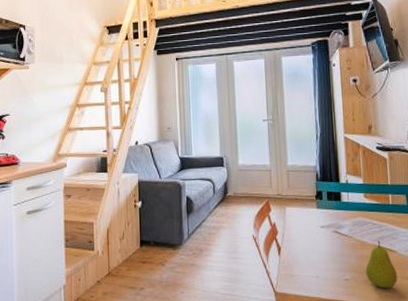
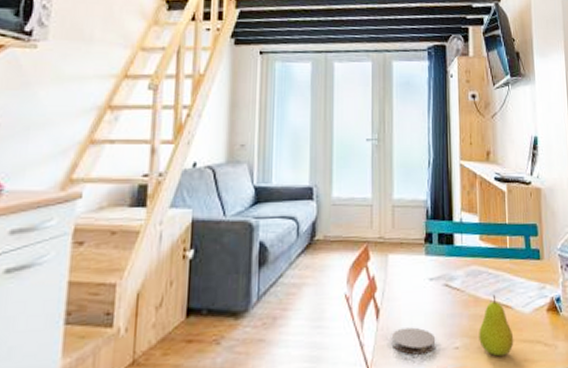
coaster: none [291,262,329,283] -> present [391,327,436,355]

